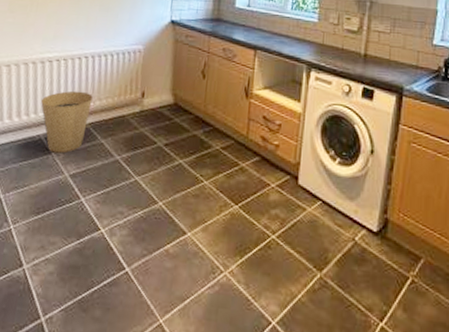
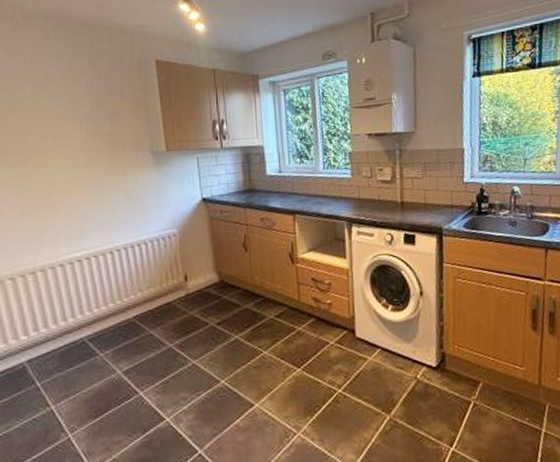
trash can: present [41,90,93,153] -> none [78,285,133,353]

